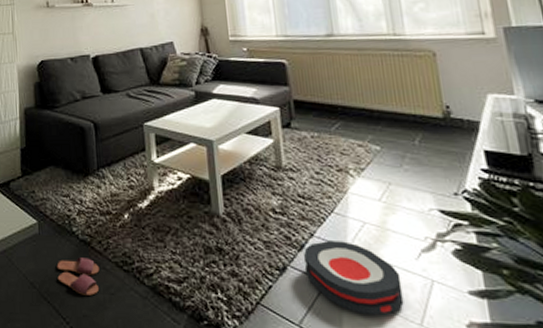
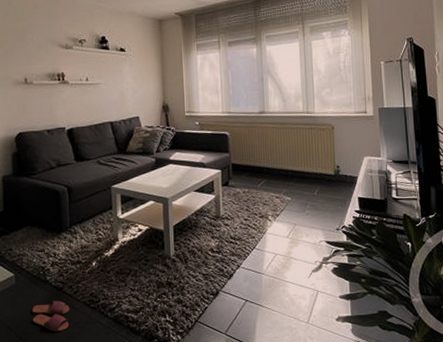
robot vacuum: present [303,241,404,316] -> none [231,269,298,320]

